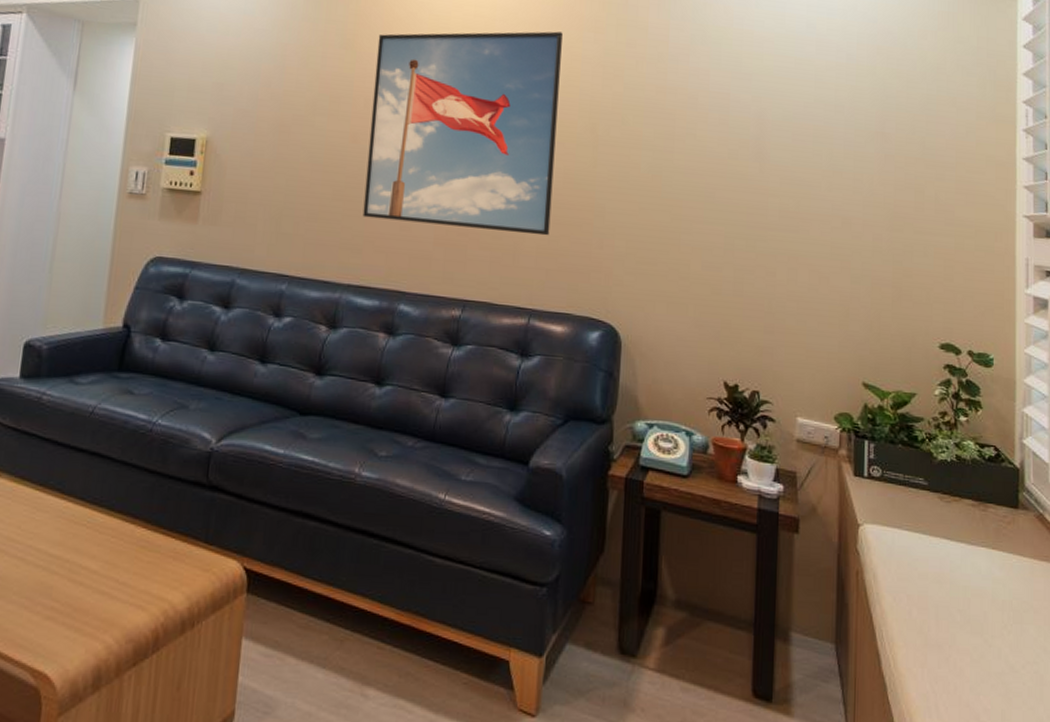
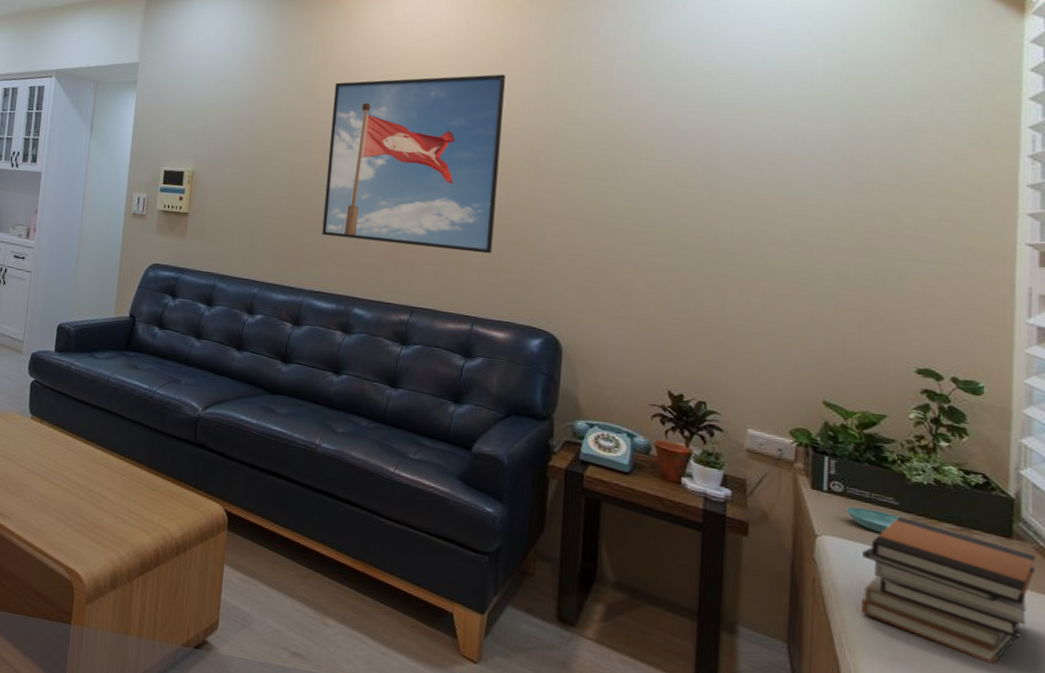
saucer: none [883,491,928,516] -> present [845,506,899,534]
book stack: none [898,497,1036,639] -> present [861,516,1035,665]

